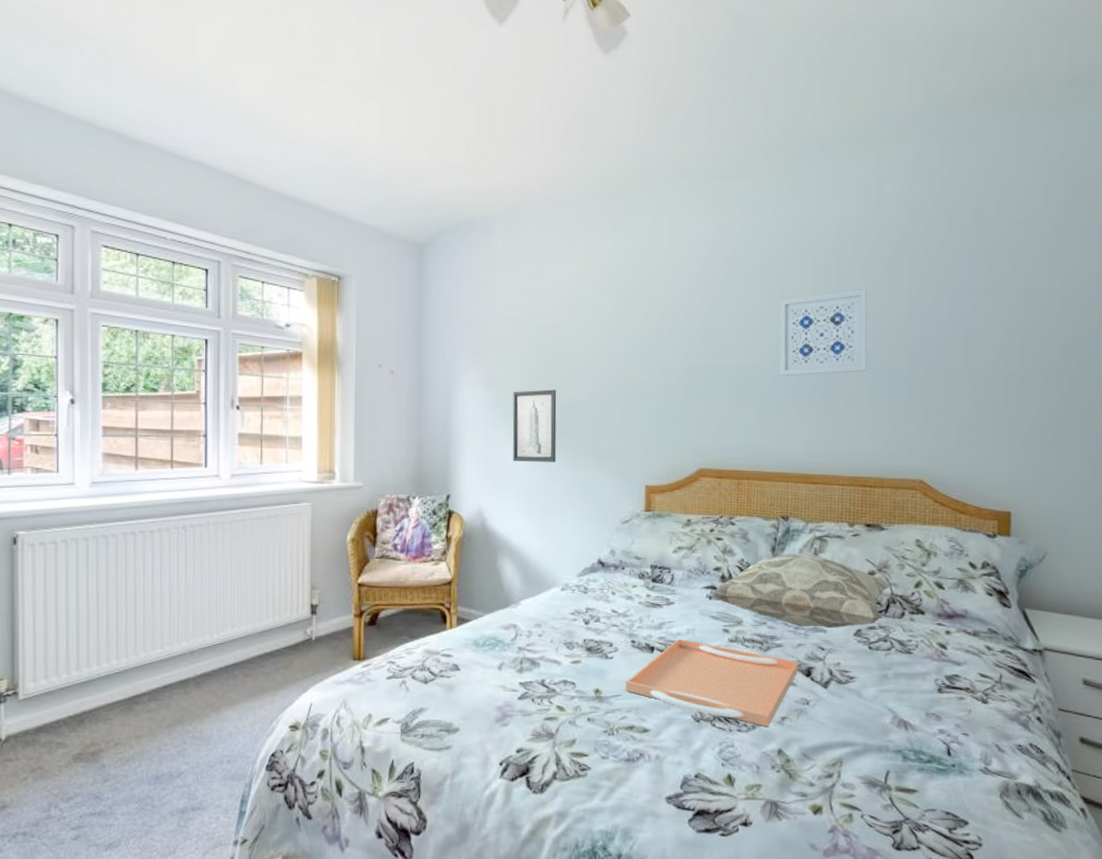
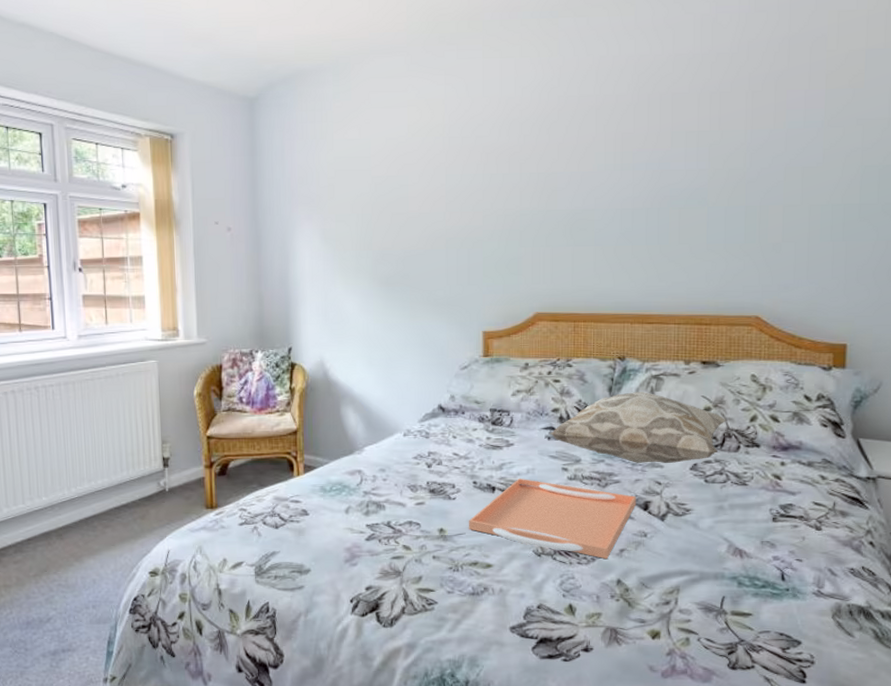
wall art: present [512,389,557,462] -> none [349,240,394,313]
wall art: present [779,289,868,376] -> none [614,126,703,218]

